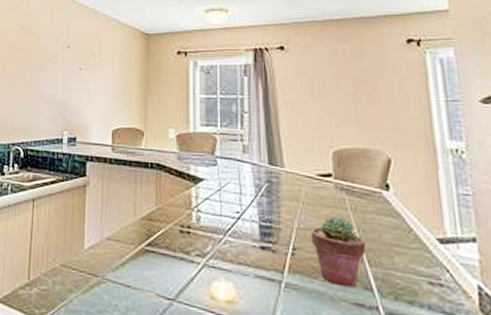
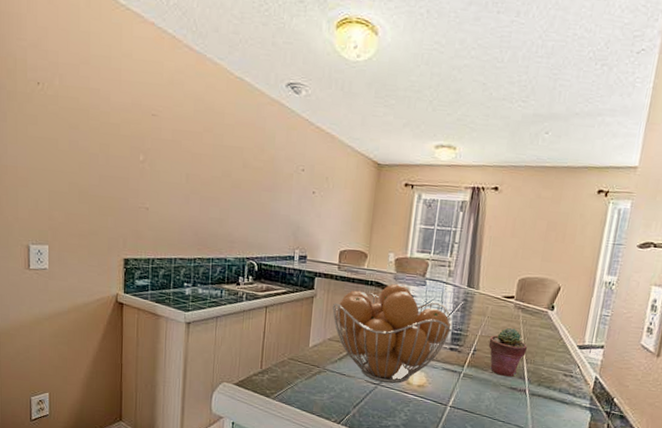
fruit basket: none [109,164,259,299] -> present [332,283,453,384]

